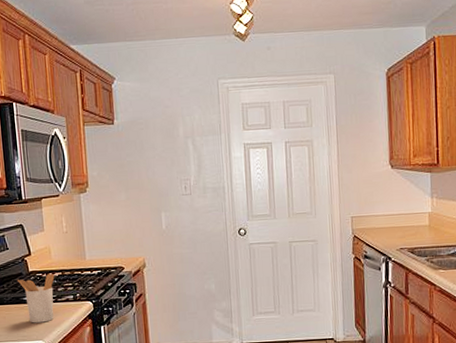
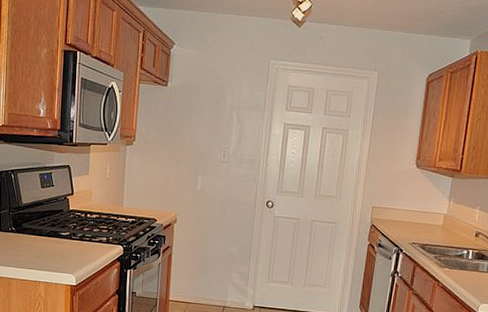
utensil holder: present [17,273,55,323] -> none [57,214,92,258]

